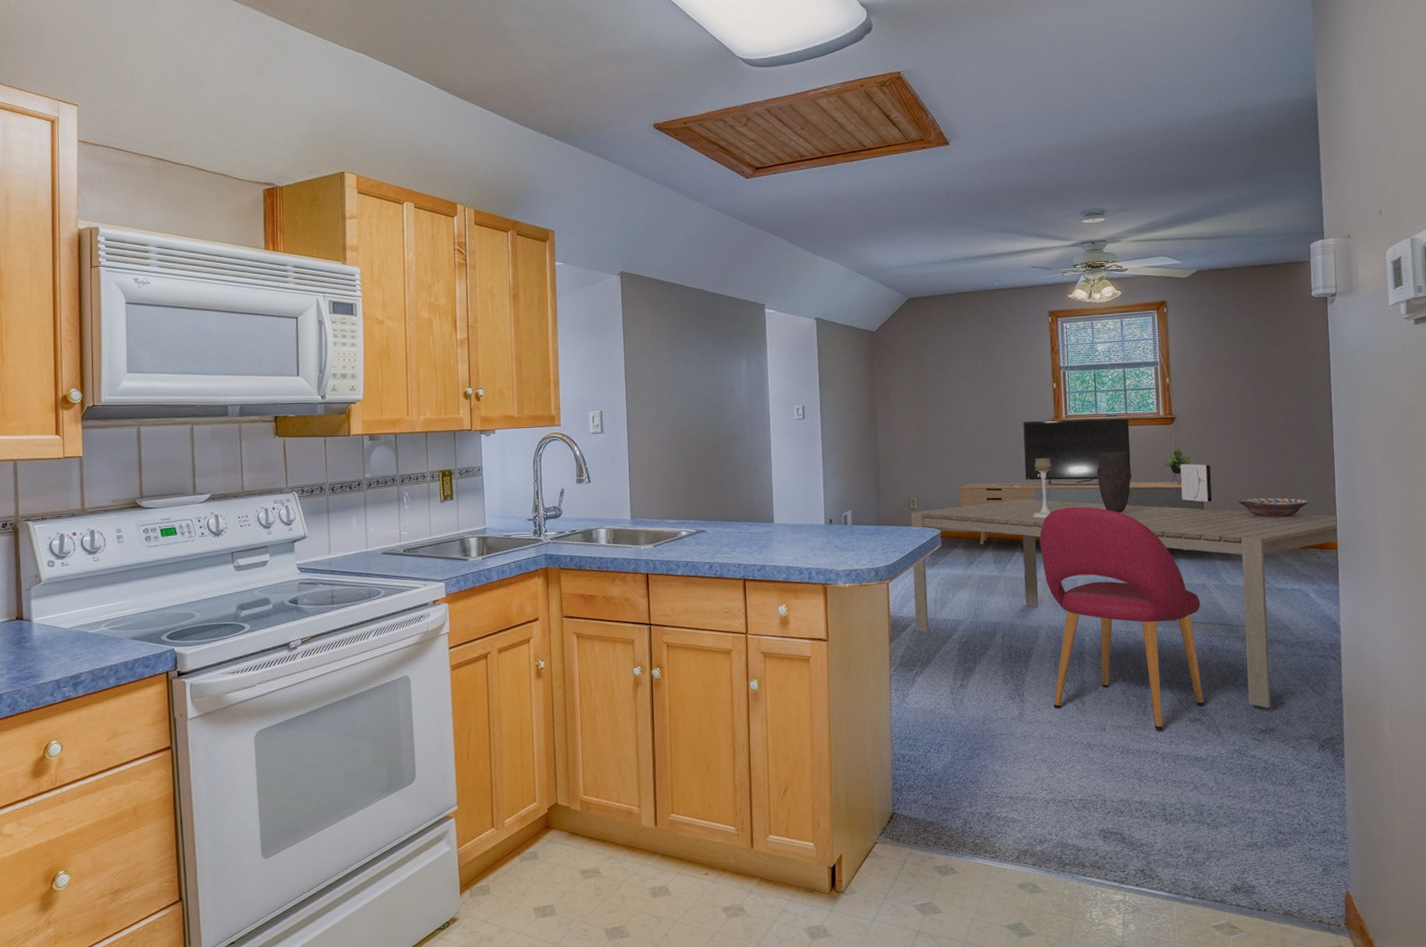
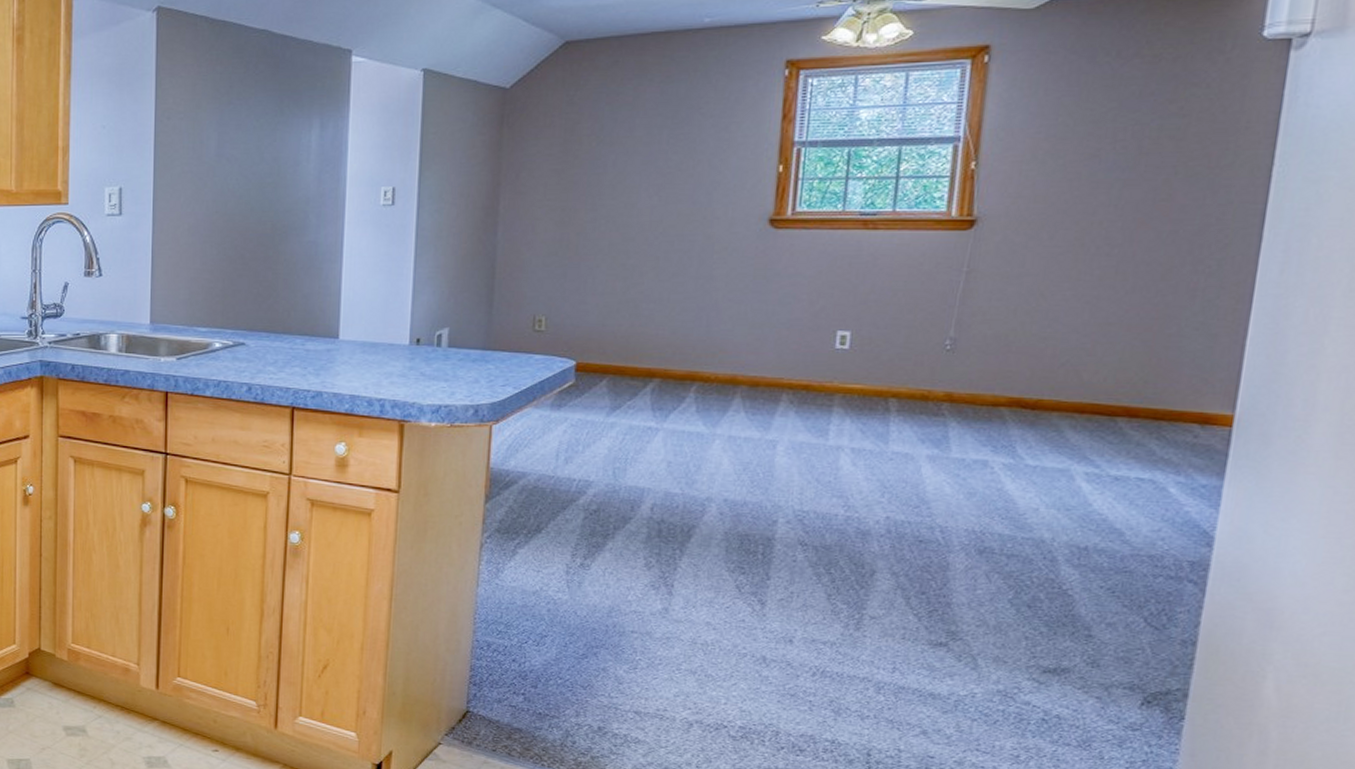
dining table: present [910,499,1338,708] -> none [524,326,1244,640]
media console: present [958,418,1207,550] -> none [608,218,1010,412]
candle holder: present [1031,457,1052,519] -> none [717,269,760,355]
dining chair: present [1039,506,1205,731] -> none [716,340,975,653]
vase: present [1097,451,1213,513] -> none [831,265,1028,354]
decorative bowl: present [1238,497,1309,518] -> none [1065,343,1194,374]

